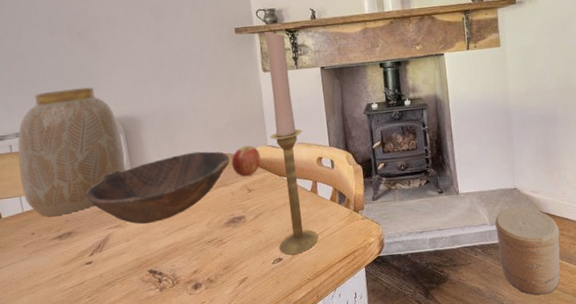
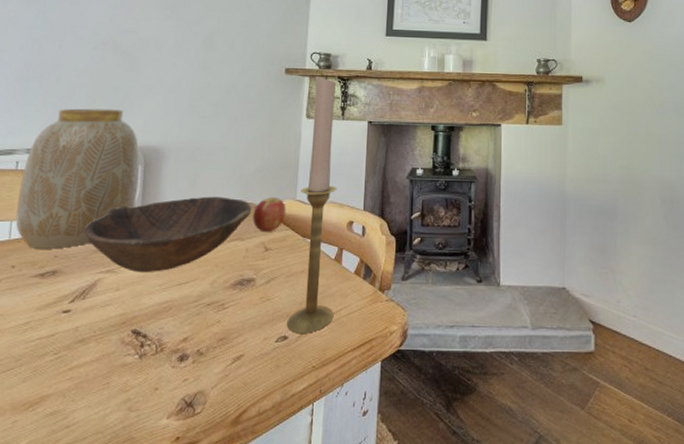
basket: present [495,207,561,296] -> none [537,311,610,426]

